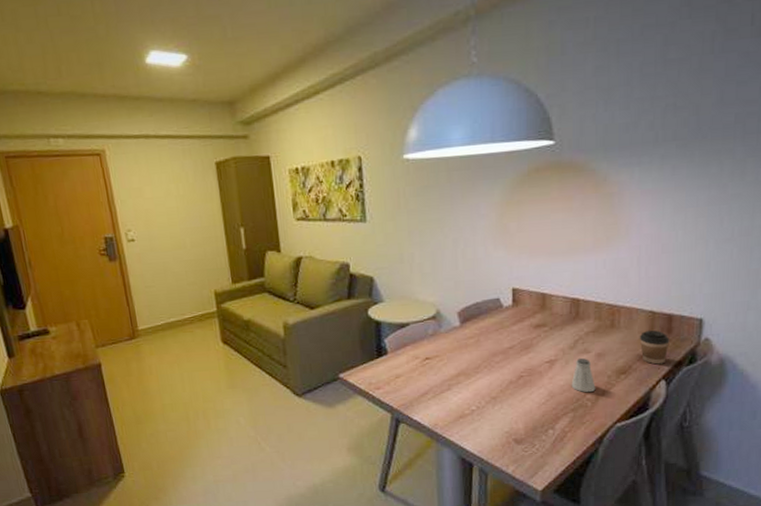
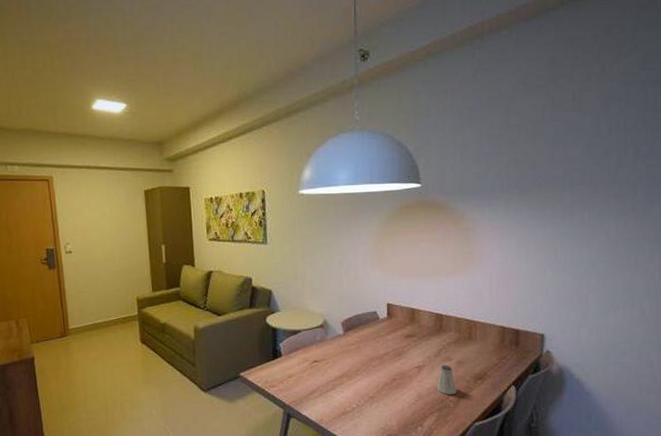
coffee cup: present [639,329,670,365] -> none [492,342,518,372]

